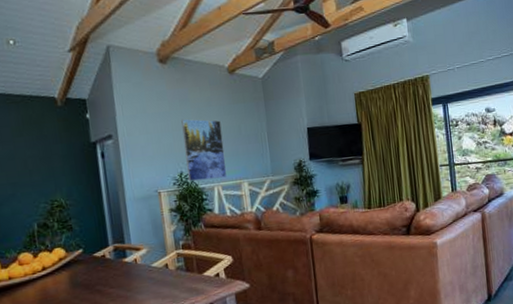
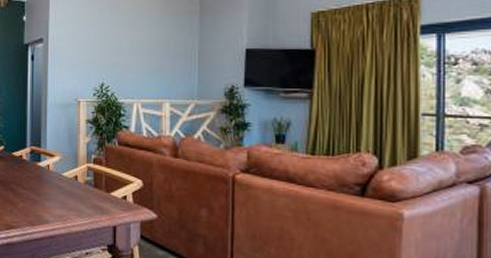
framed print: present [181,118,227,182] -> none [108,28,149,94]

